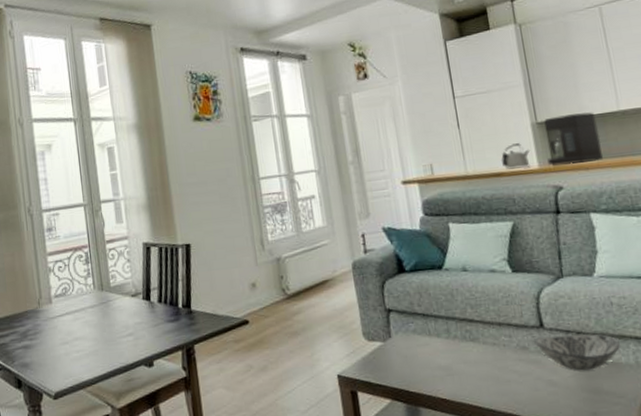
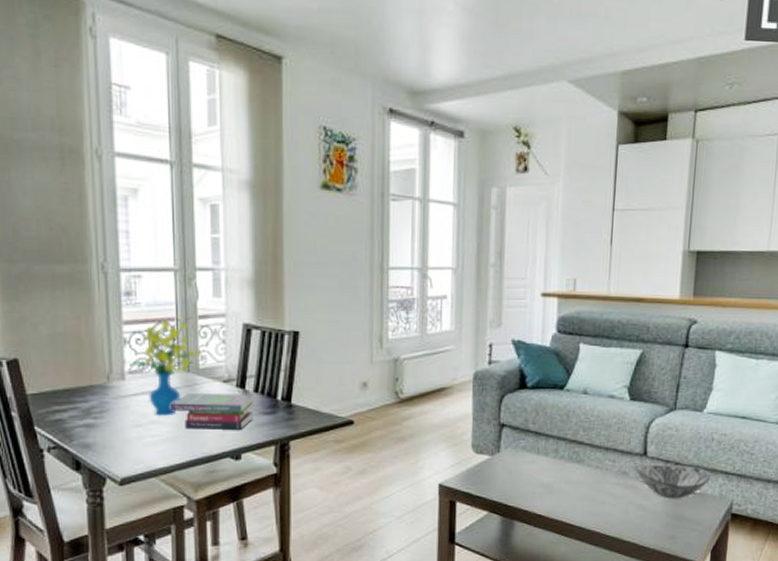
bouquet: none [54,242,112,332] -> present [128,315,202,416]
books: none [90,304,160,342] -> present [171,393,254,430]
kettle: present [501,143,531,169] -> none [645,270,676,296]
coffee maker: present [544,112,603,165] -> none [689,247,745,299]

